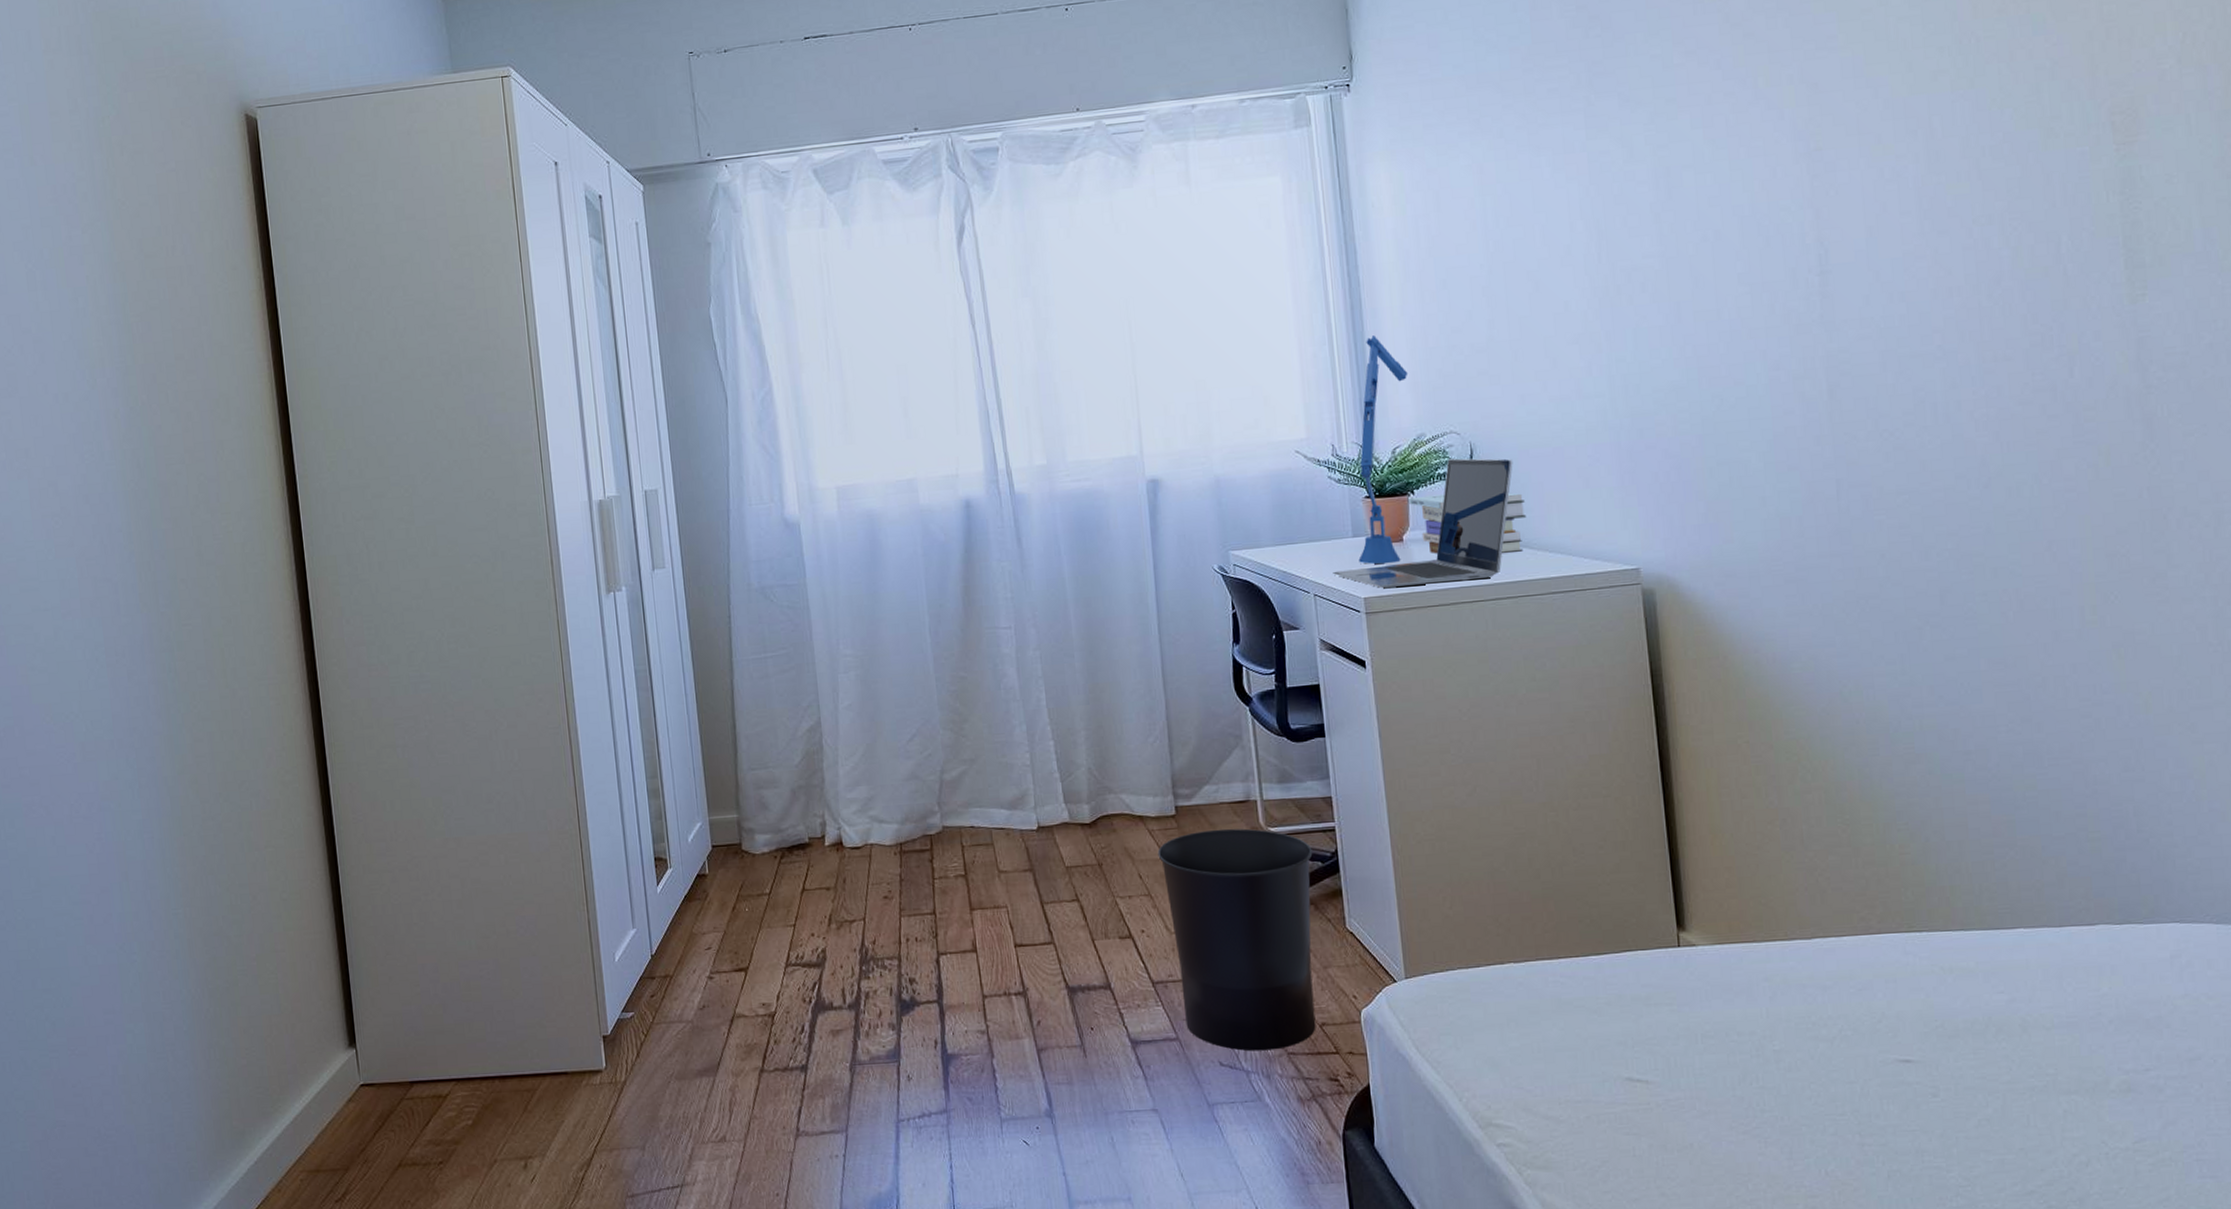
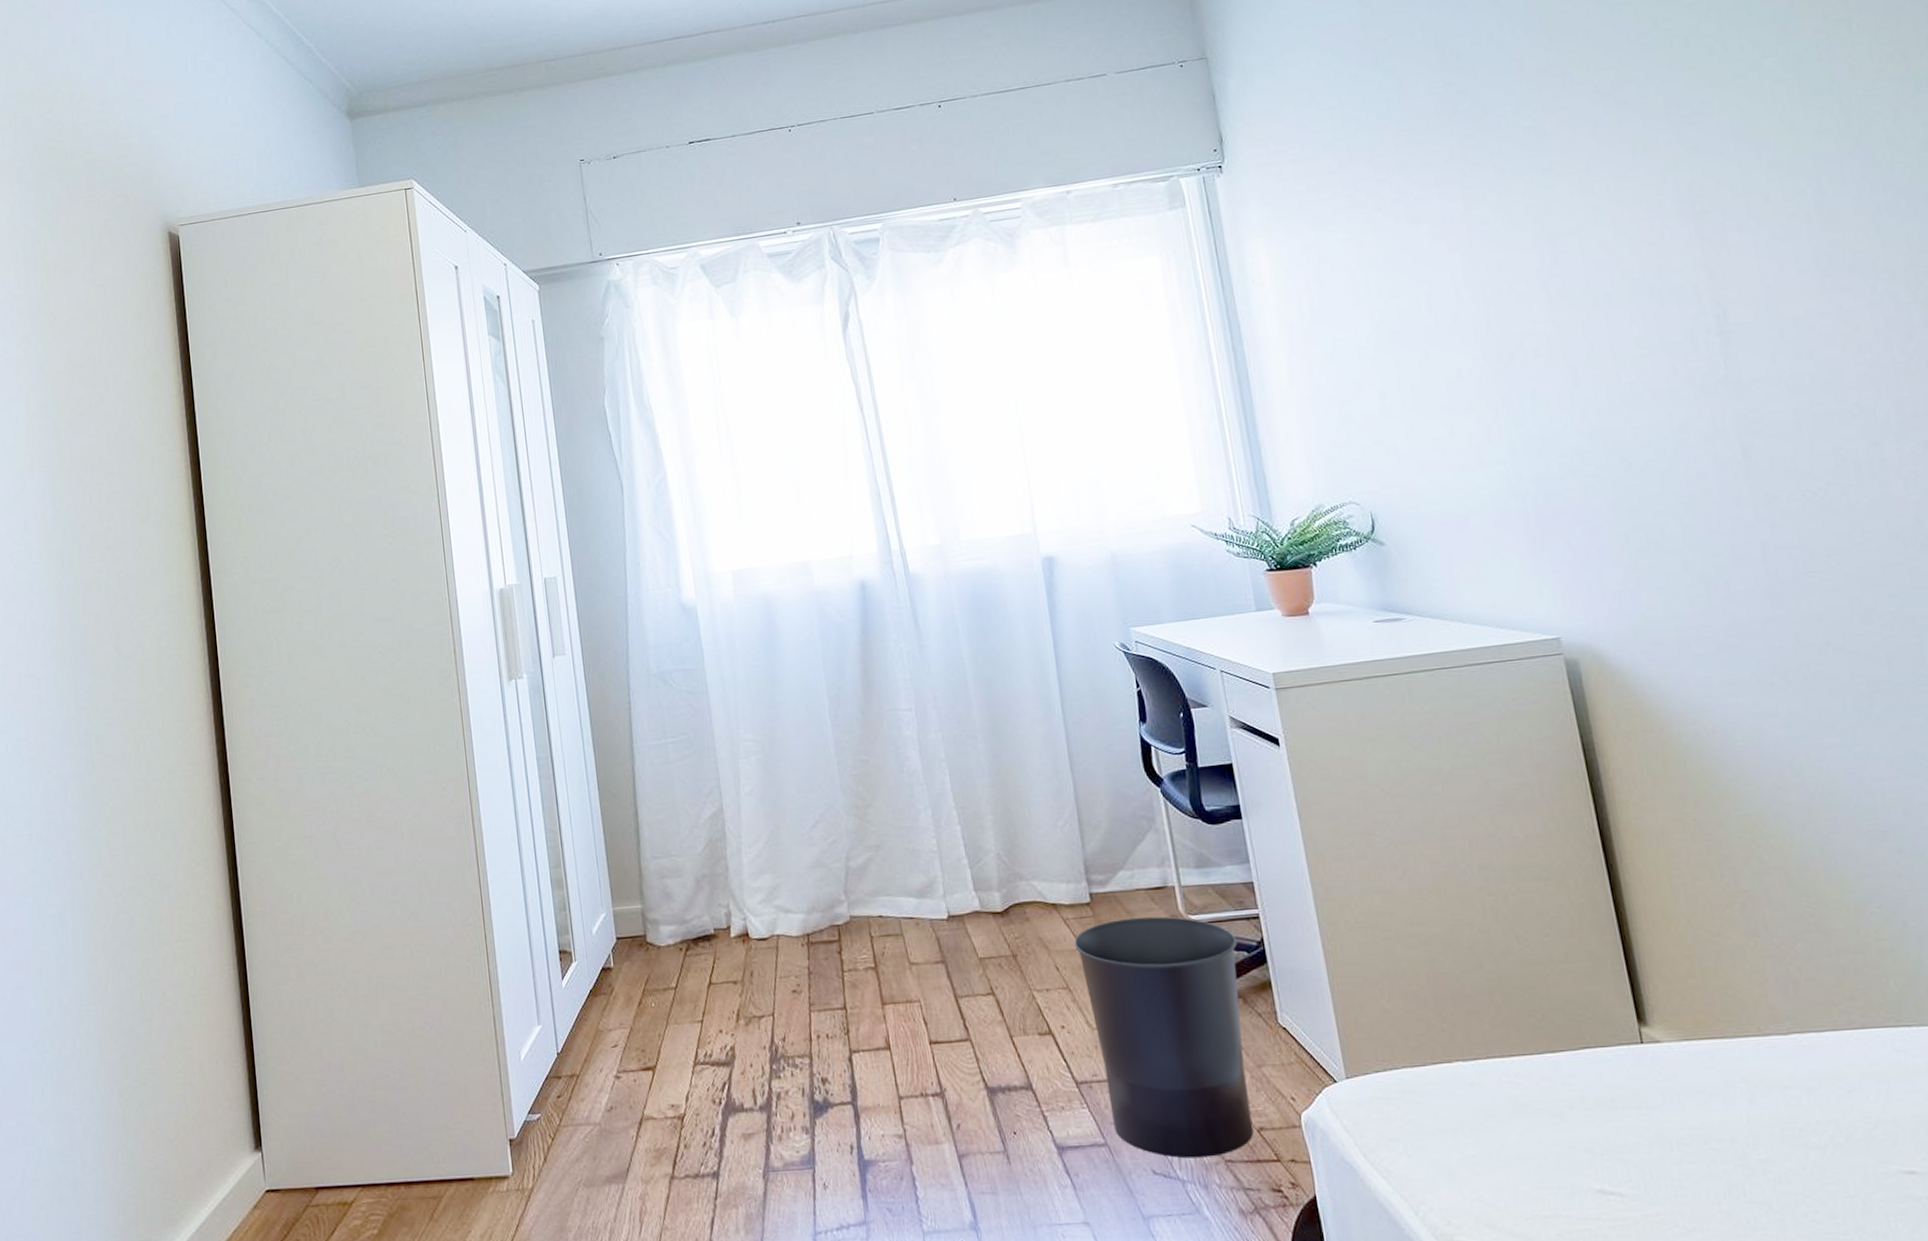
laptop: present [1333,458,1513,589] -> none [1238,528,1417,664]
desk lamp: present [1358,334,1408,564] -> none [1256,407,1308,639]
books: present [1409,492,1526,554] -> none [1311,562,1435,627]

